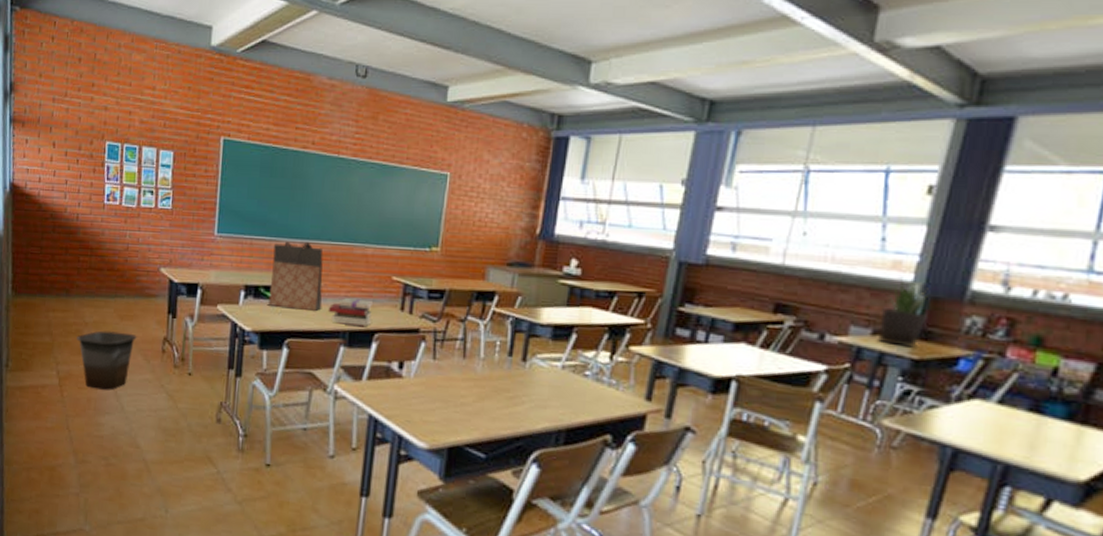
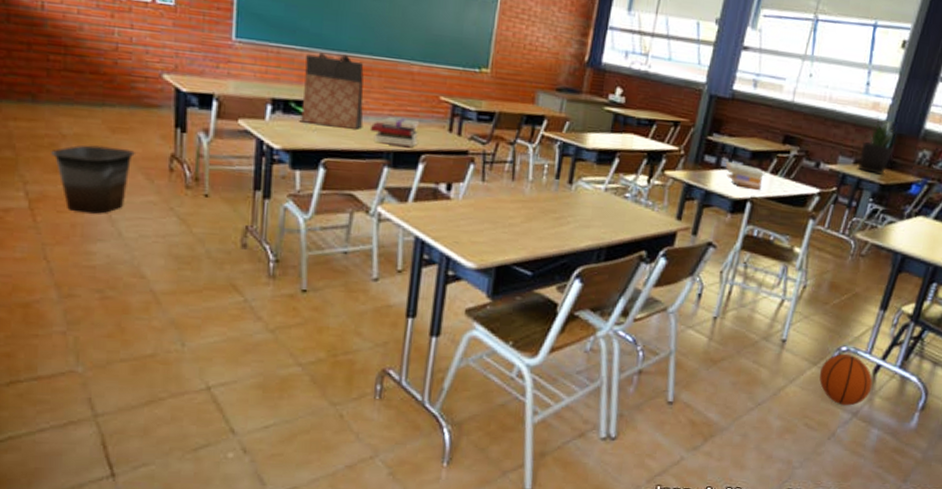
books: none [701,334,753,368] -> present [725,161,765,191]

